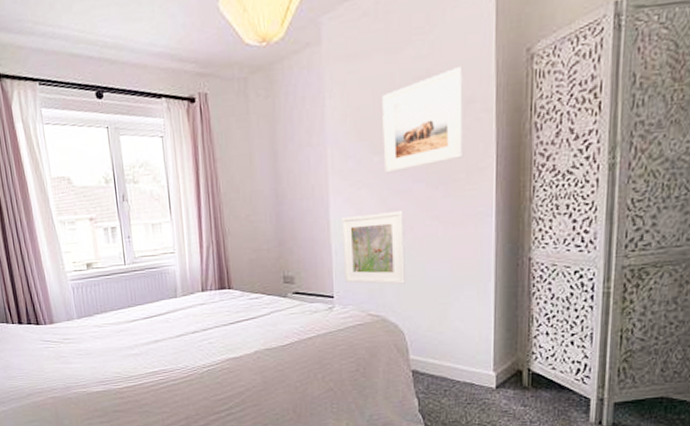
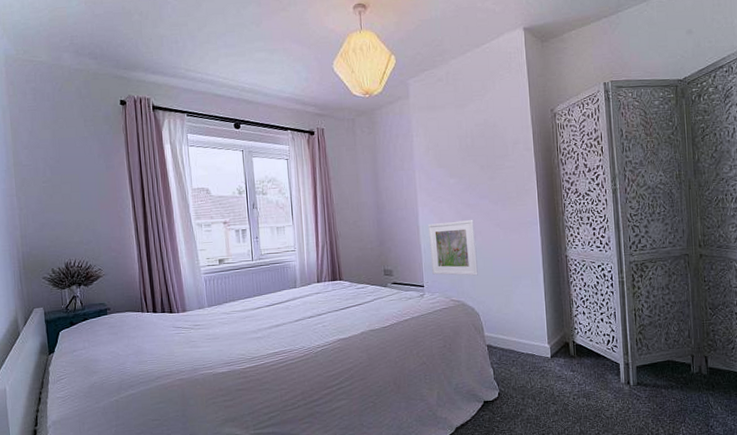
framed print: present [382,67,464,173] -> none [454,119,514,192]

